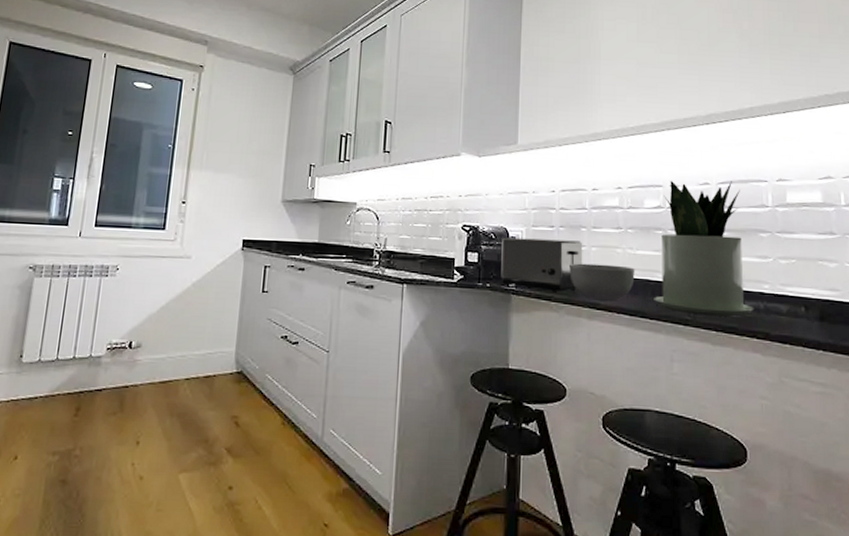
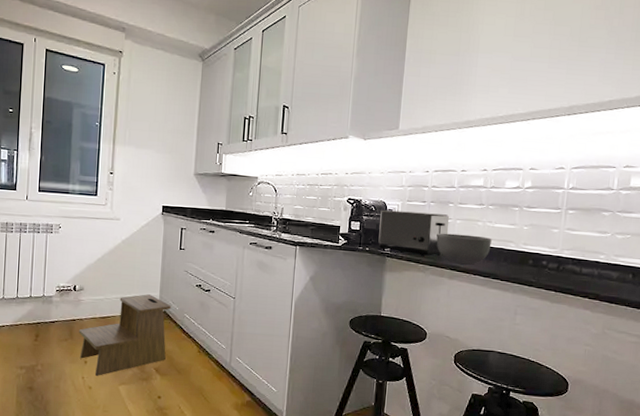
step stool: none [130,350,250,461] -> present [78,294,171,376]
planter: present [654,180,754,317] -> none [505,165,591,281]

